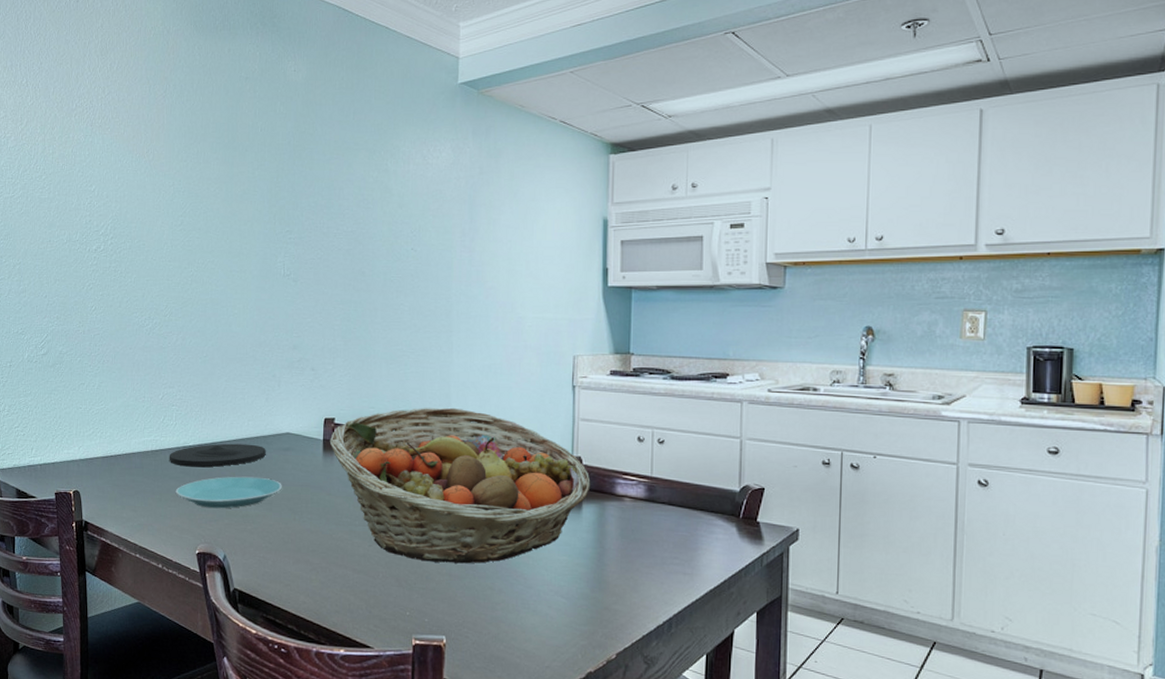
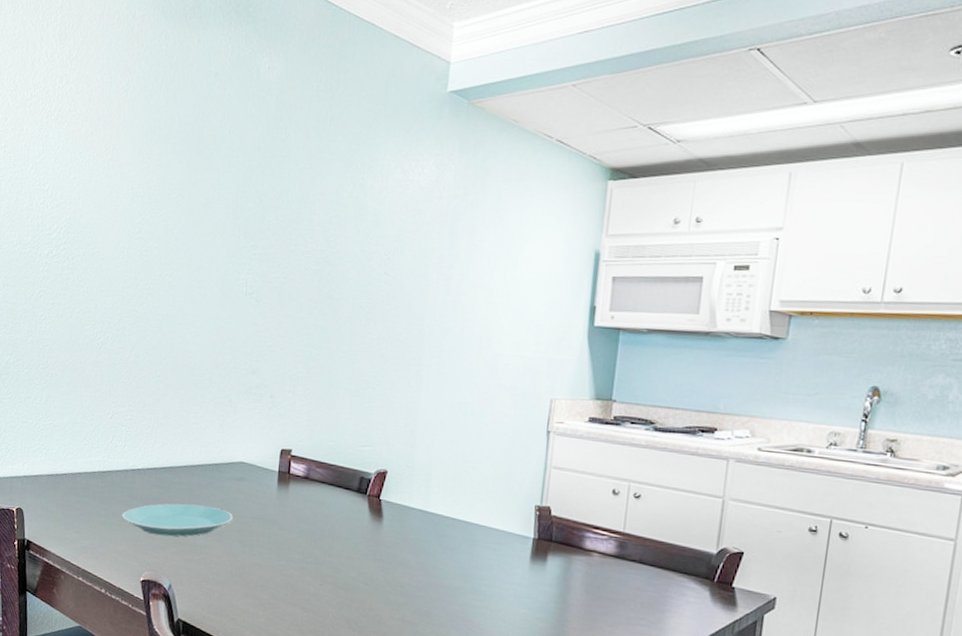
plate: present [169,443,266,467] -> none [116,468,218,493]
fruit basket: present [329,407,591,564] -> none [285,444,559,611]

